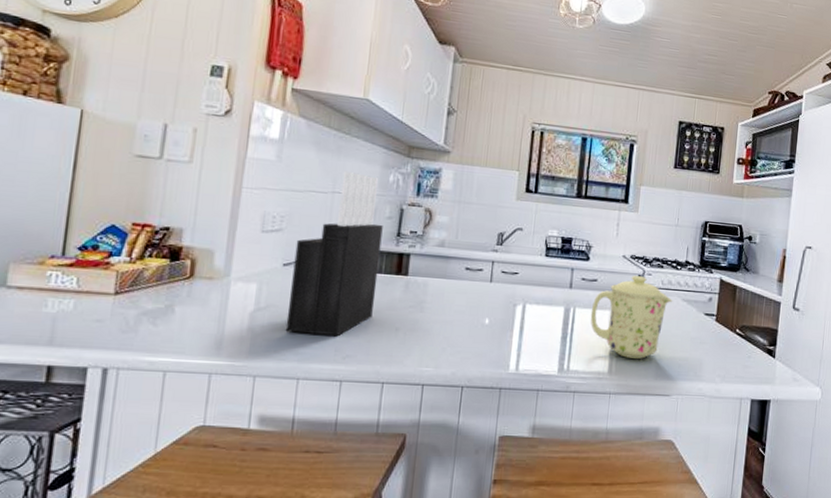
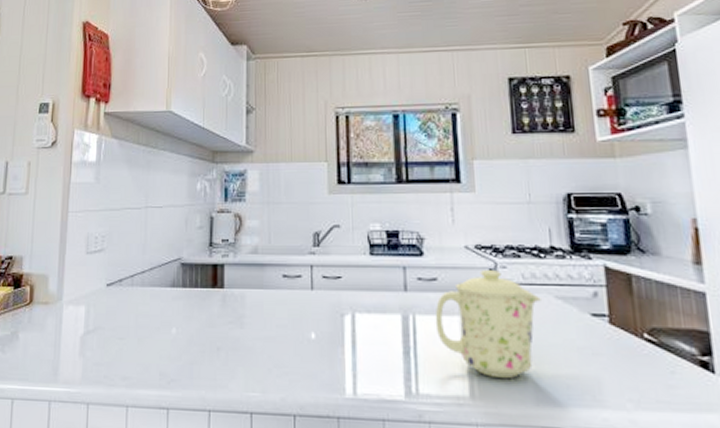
knife block: present [285,170,383,337] -> none [112,184,195,359]

